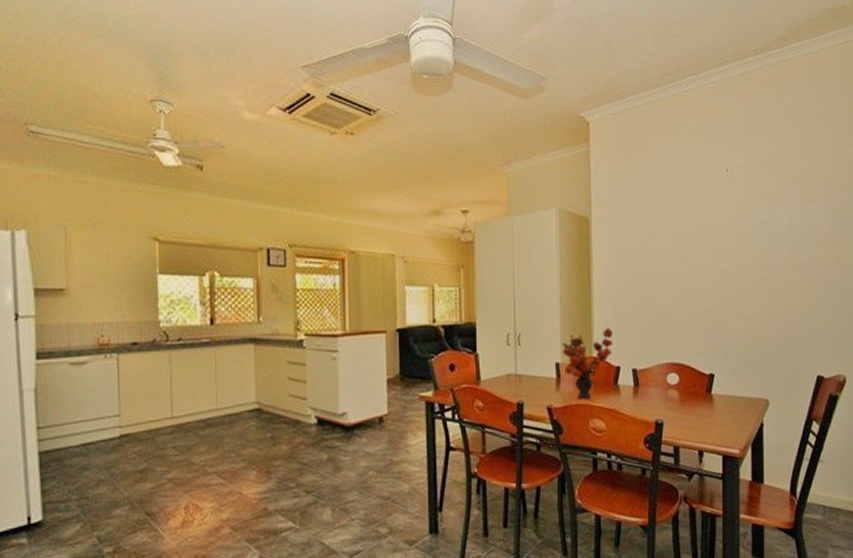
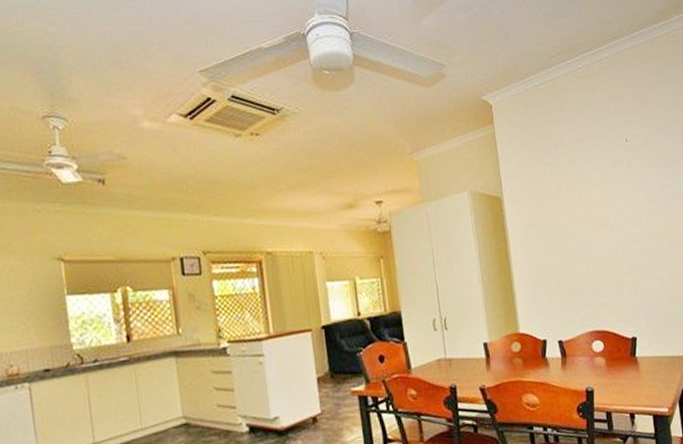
bouquet: present [562,324,613,399] -> none [488,302,538,377]

